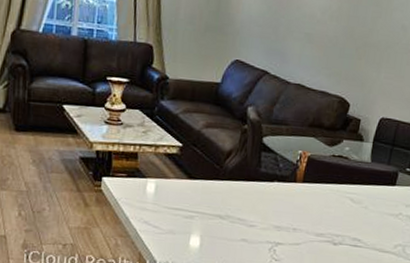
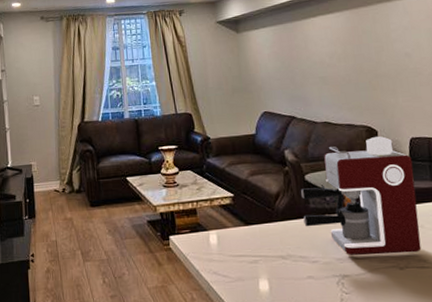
coffee maker: none [250,110,376,231] -> present [301,136,422,256]

